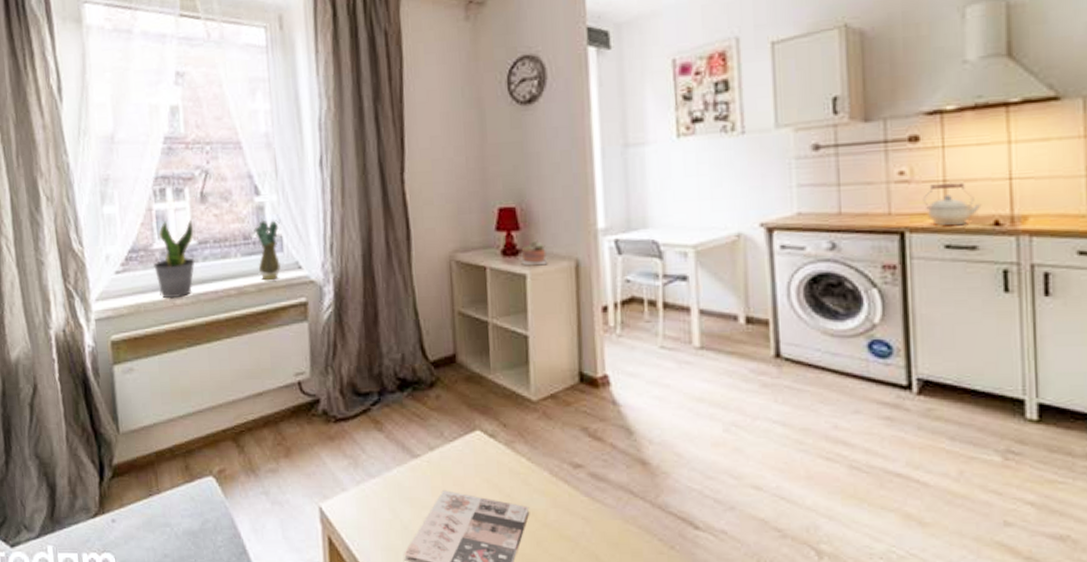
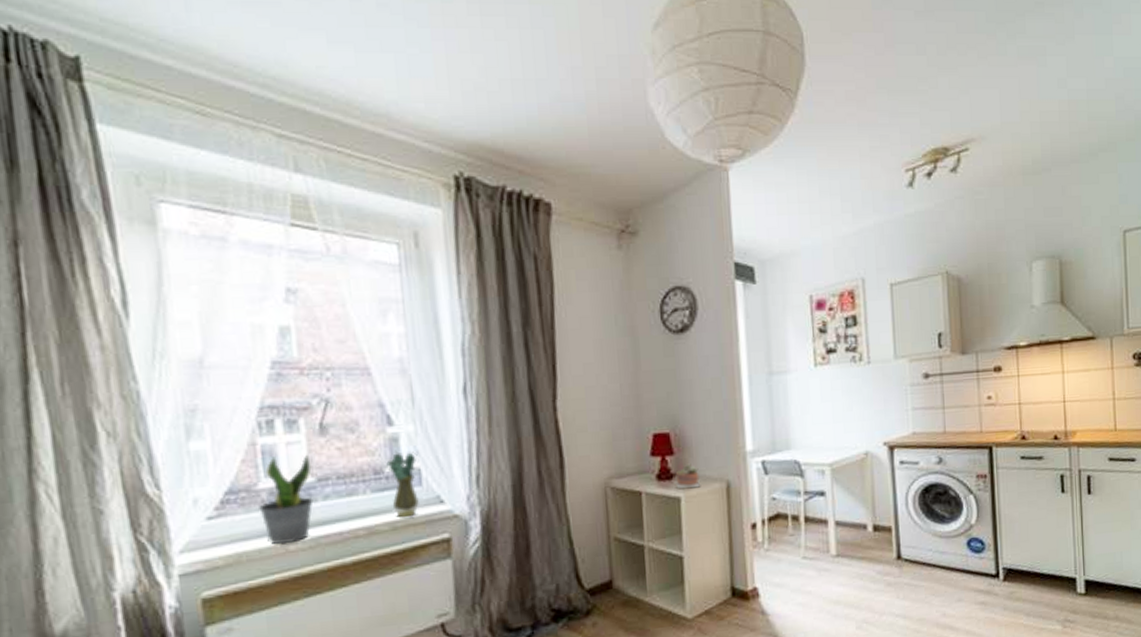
kettle: present [922,182,982,226] -> none [1004,404,1045,441]

